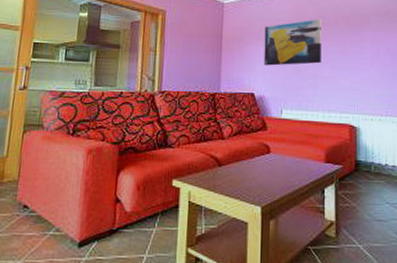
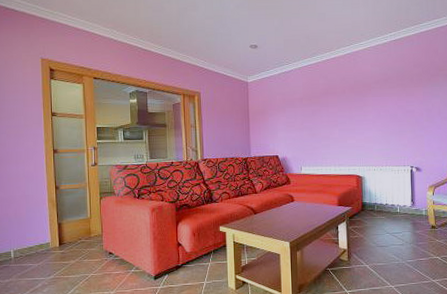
wall art: present [263,18,321,66] -> none [283,89,332,132]

